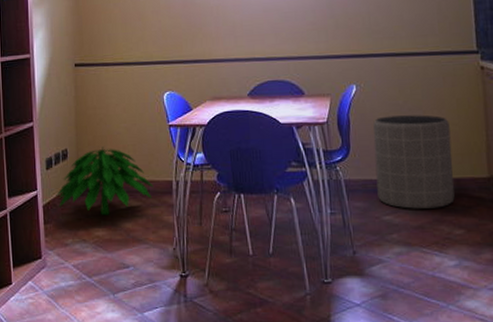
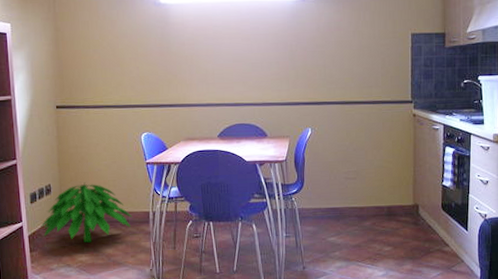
trash can: present [373,115,455,209] -> none [323,154,386,232]

